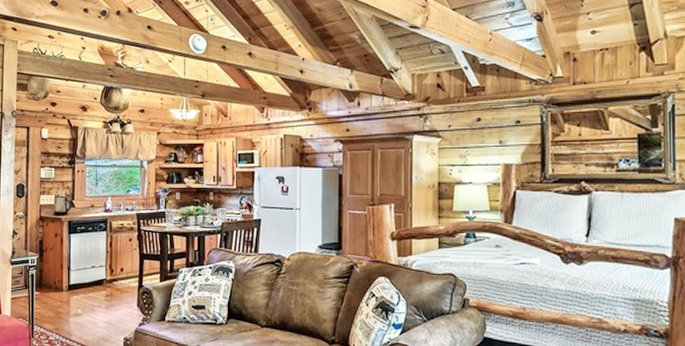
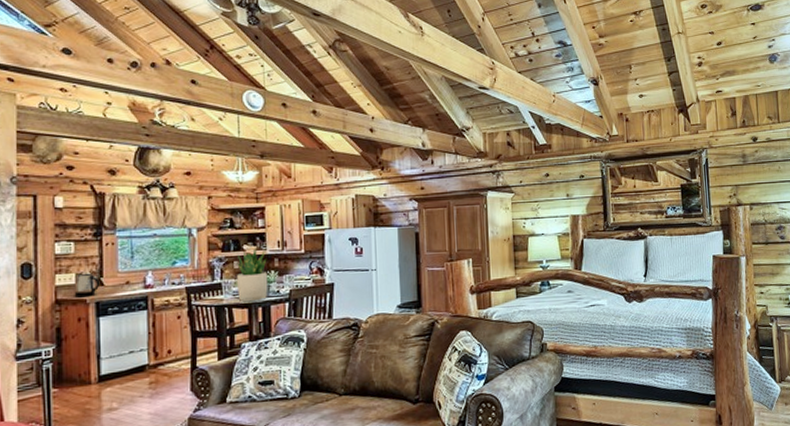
planter: none [178,181,204,231] -> present [237,247,268,302]

